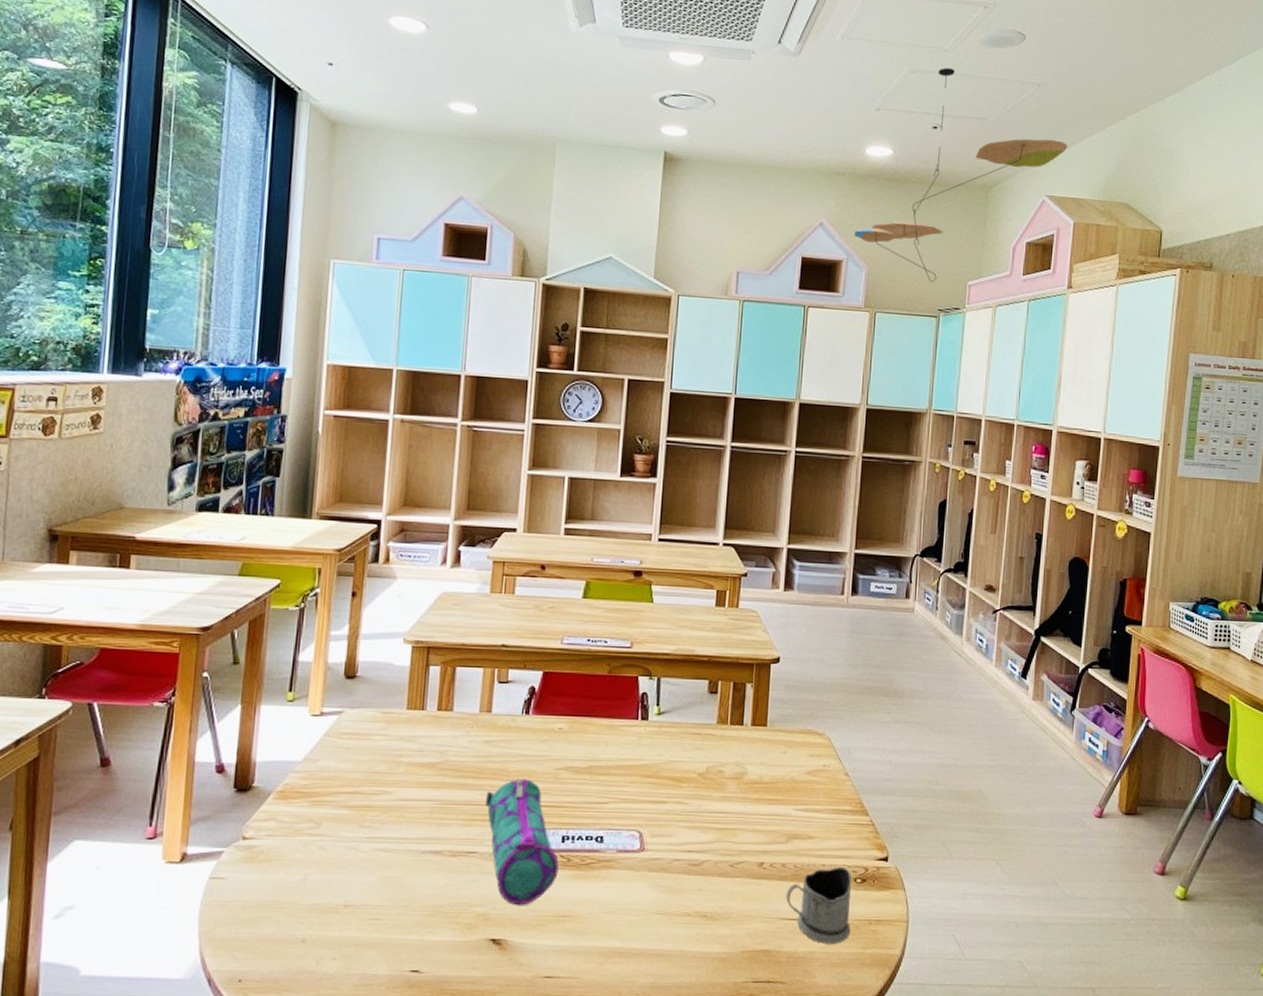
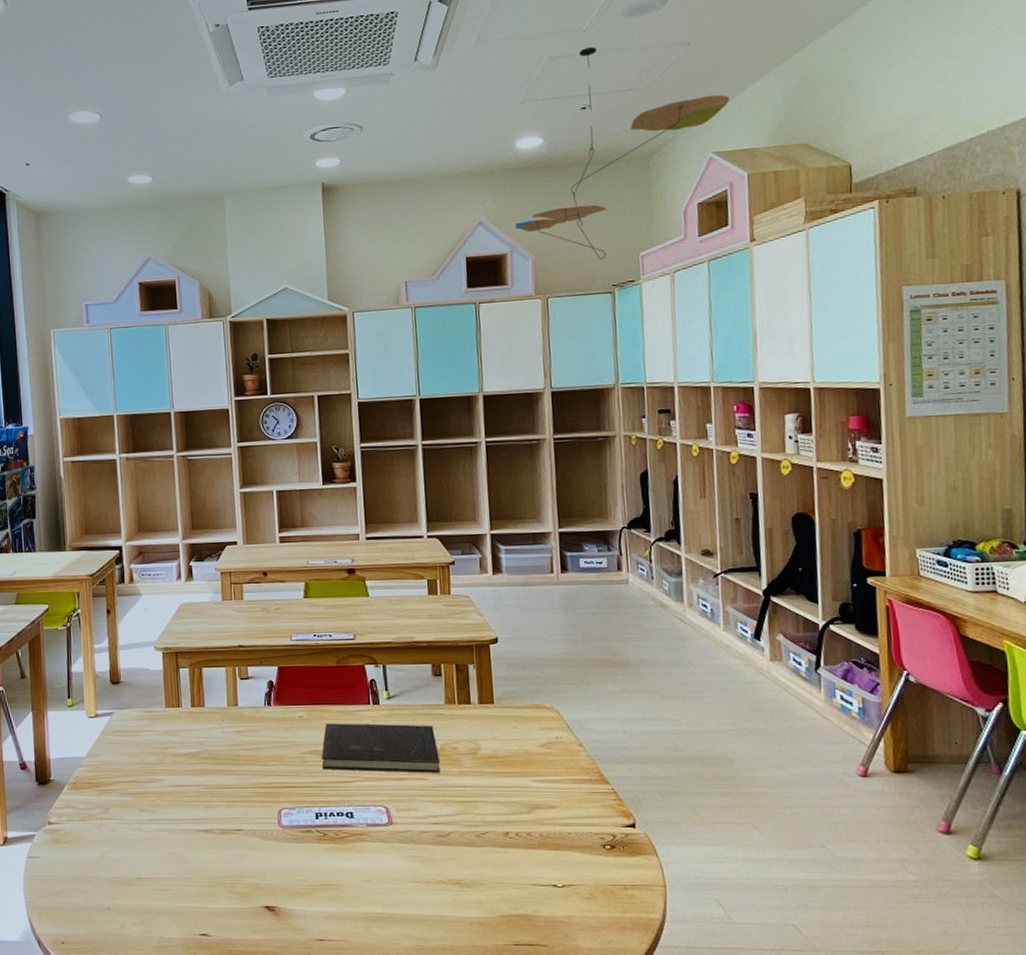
pencil case: present [484,778,559,906] -> none [243,763,317,877]
hardcover book: none [576,737,703,797] -> present [321,723,440,773]
tea glass holder: present [786,867,852,944] -> none [535,835,607,908]

